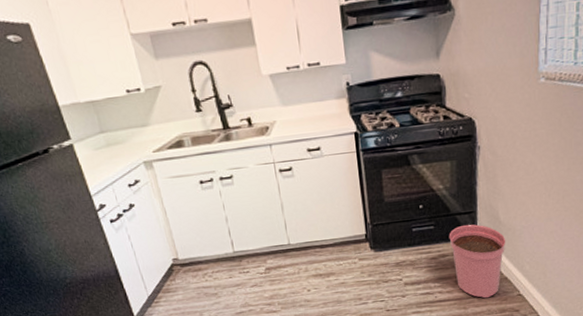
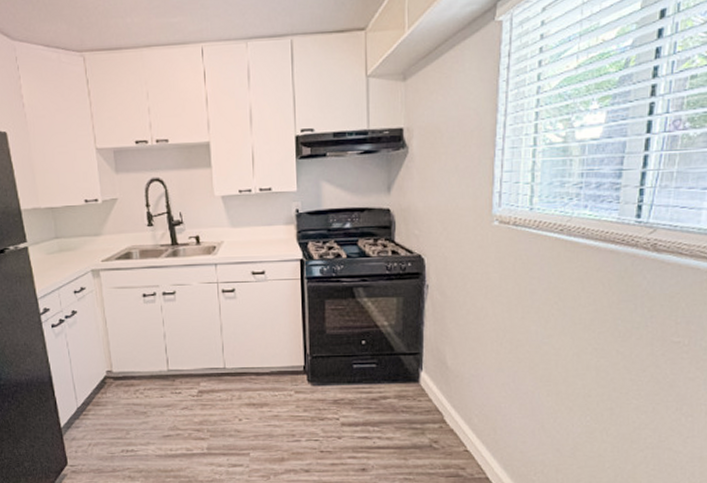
plant pot: present [448,224,506,299] -> none [391,366,453,450]

